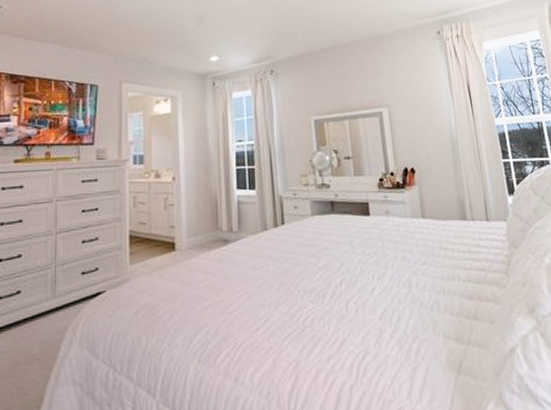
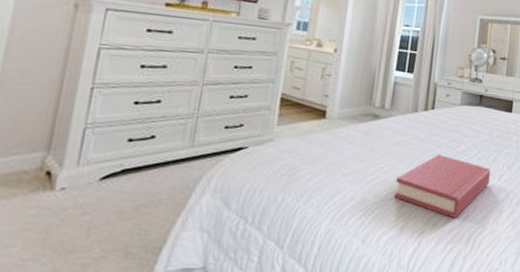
hardback book: none [258,273,362,345] -> present [394,155,491,219]

